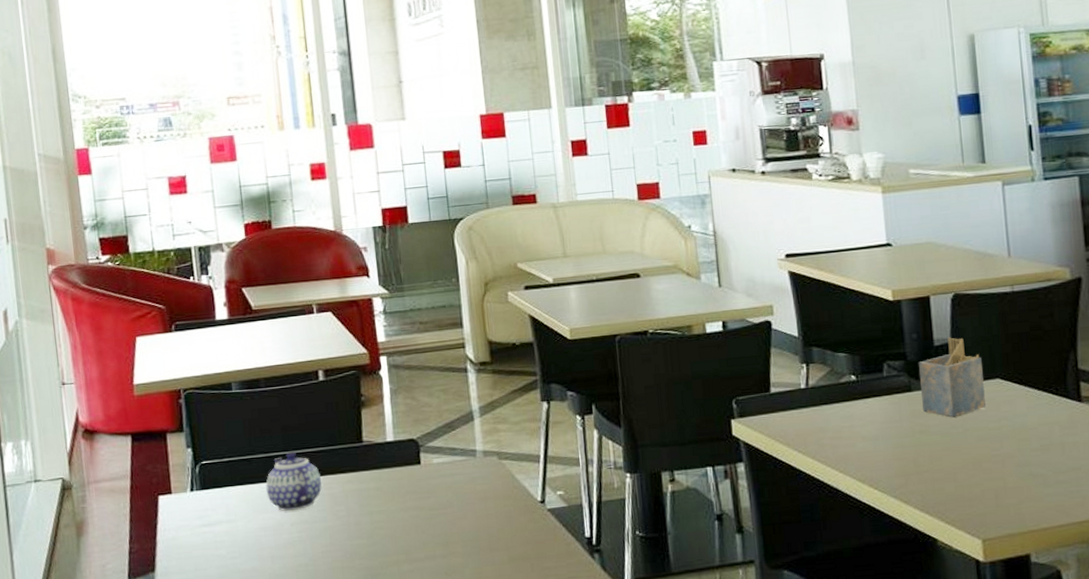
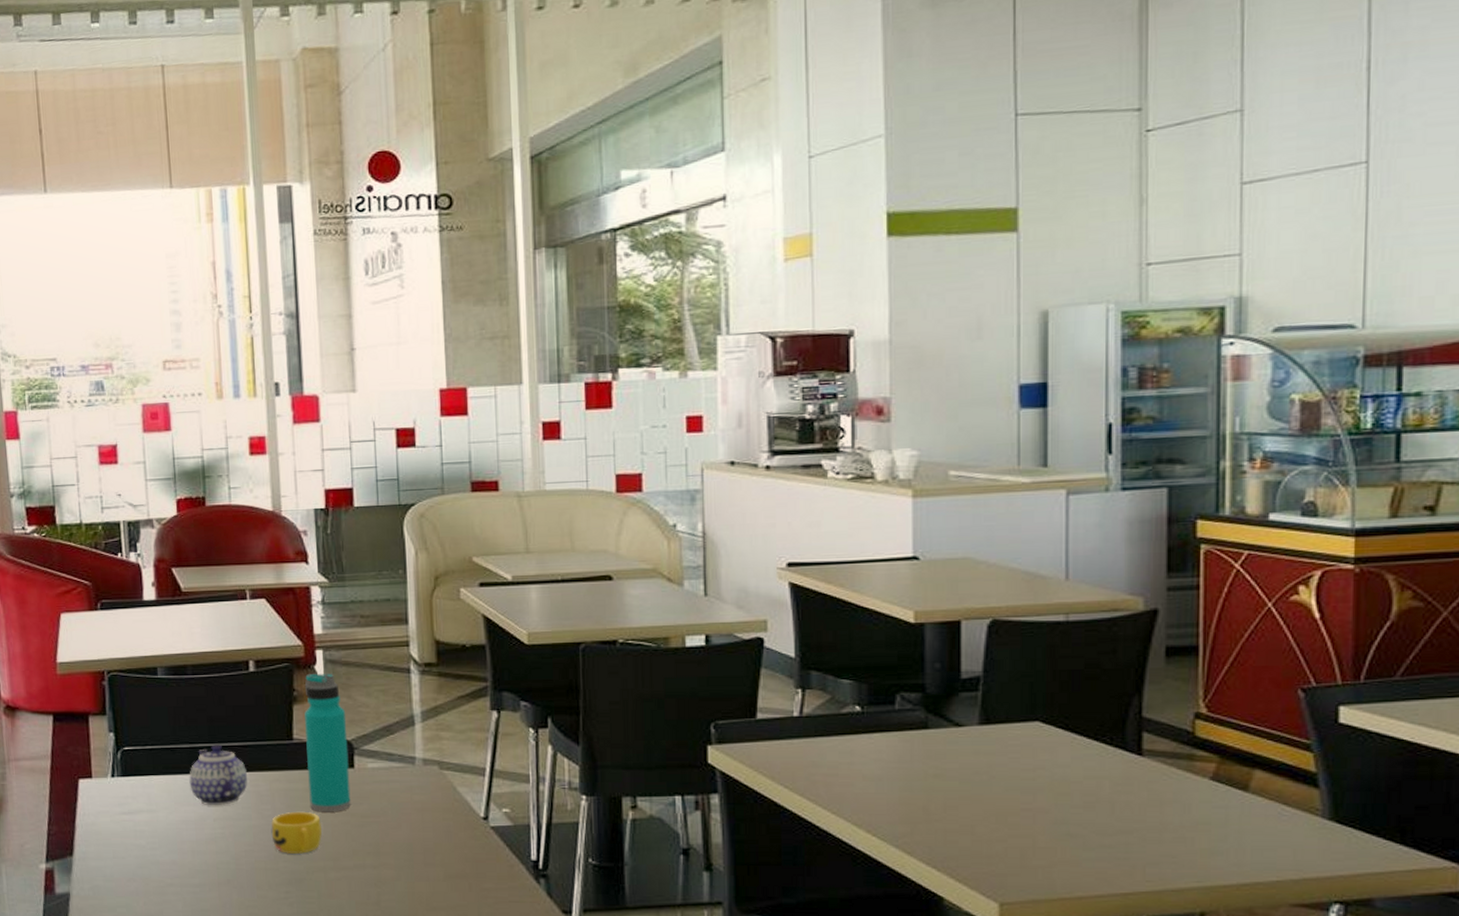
cup: none [346,509,394,551] -> present [271,811,322,854]
water bottle: none [371,378,420,509] -> present [304,673,351,812]
napkin holder: present [919,337,986,418] -> none [940,670,1019,762]

